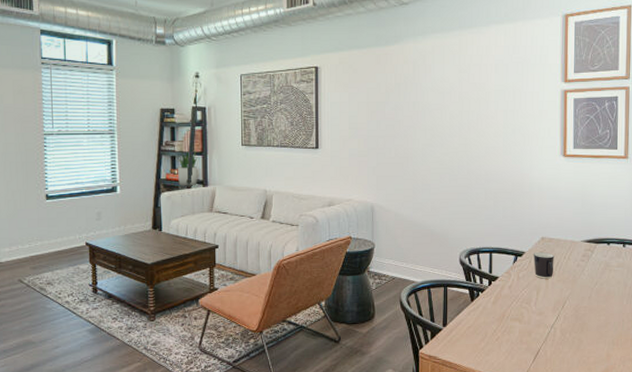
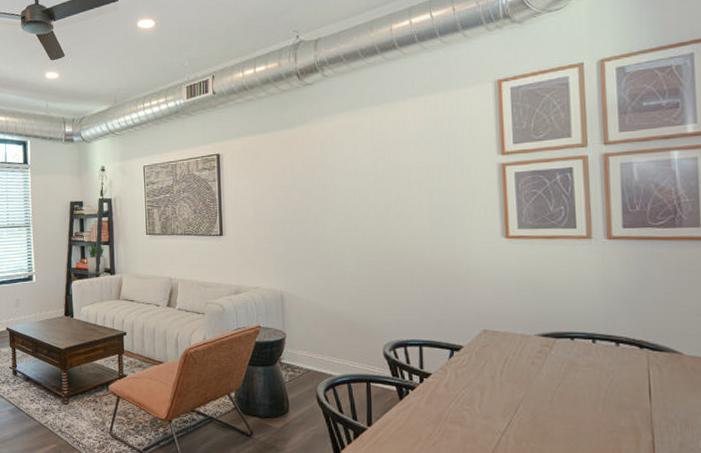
mug: present [534,252,554,279] -> none [474,347,502,378]

